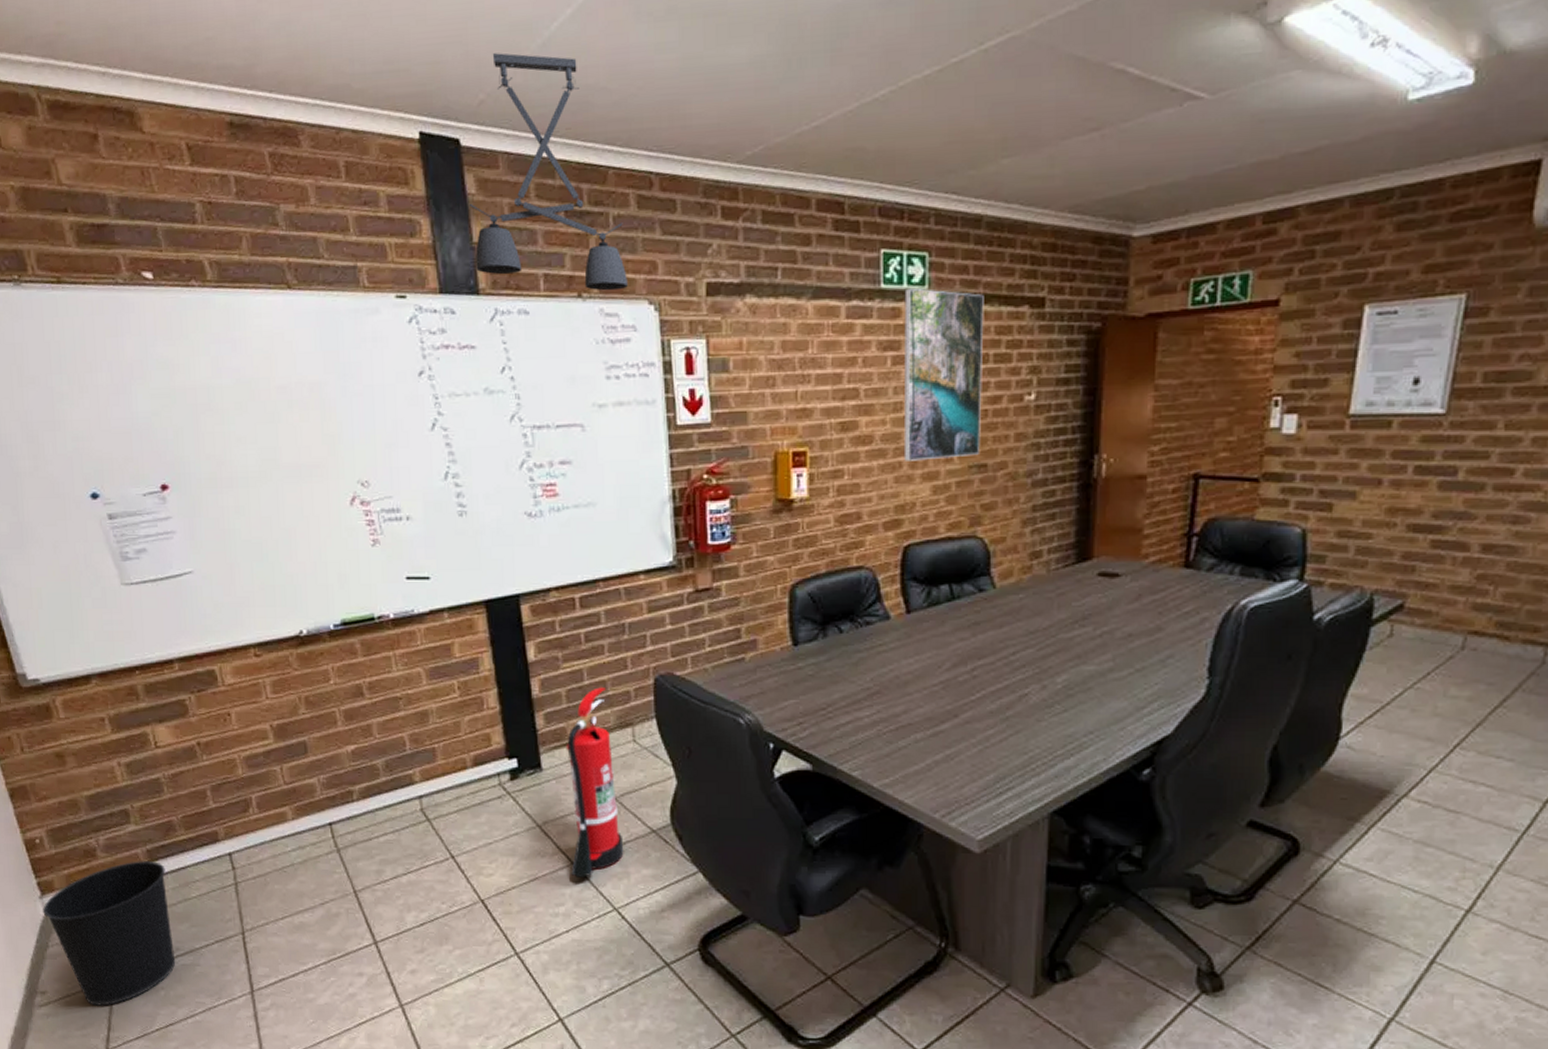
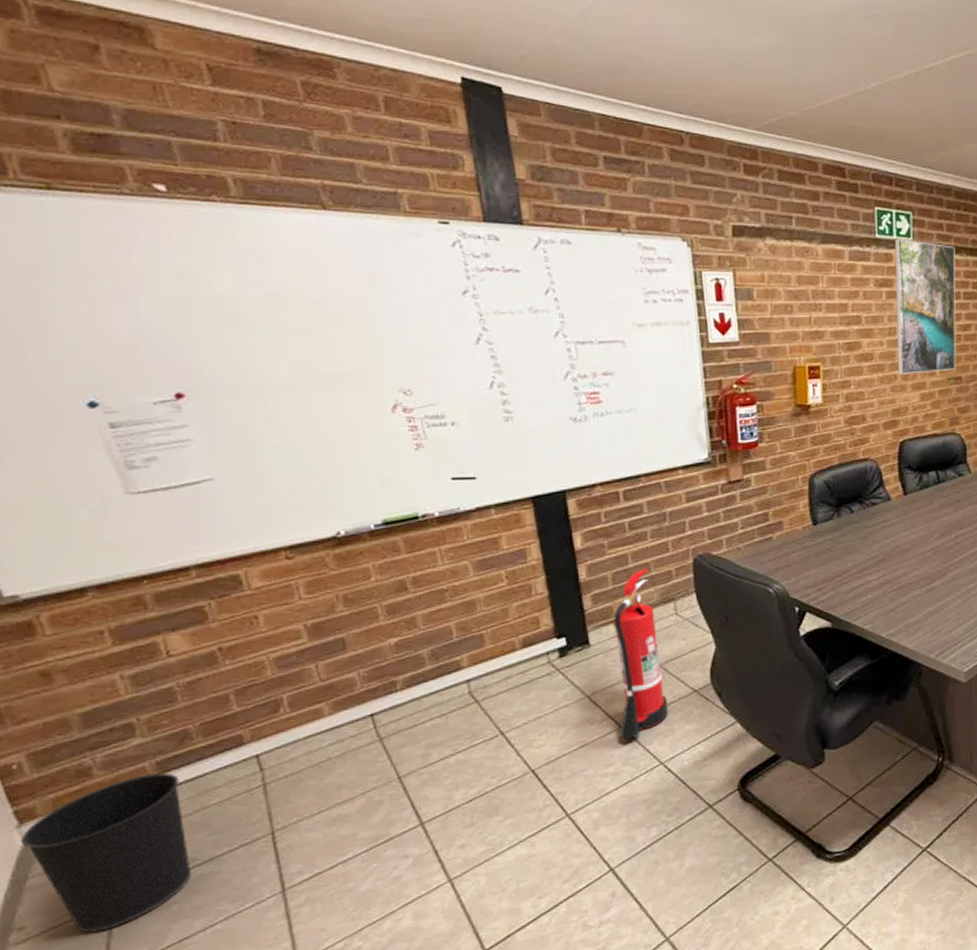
ceiling light fixture: present [470,53,628,291] -> none [512,16,663,228]

